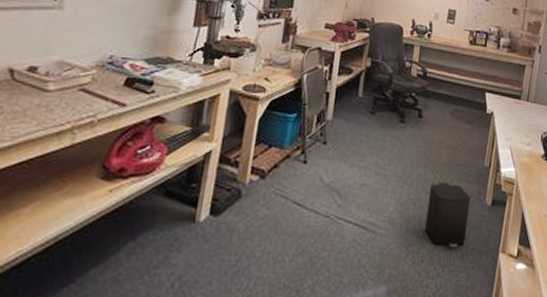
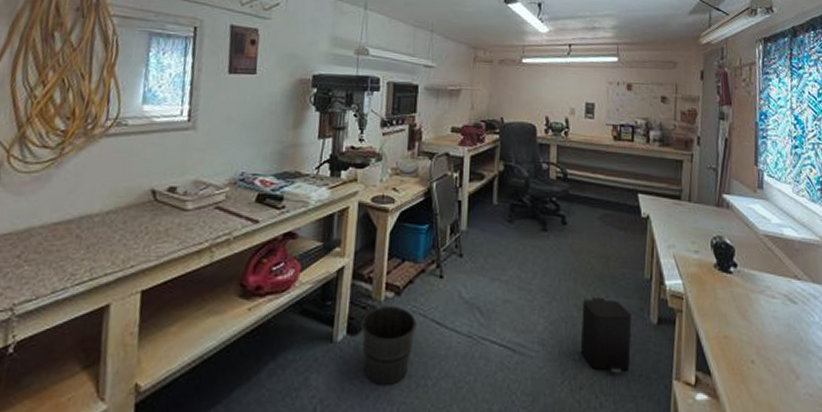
bucket: none [223,188,279,262] -> present [360,305,417,385]

